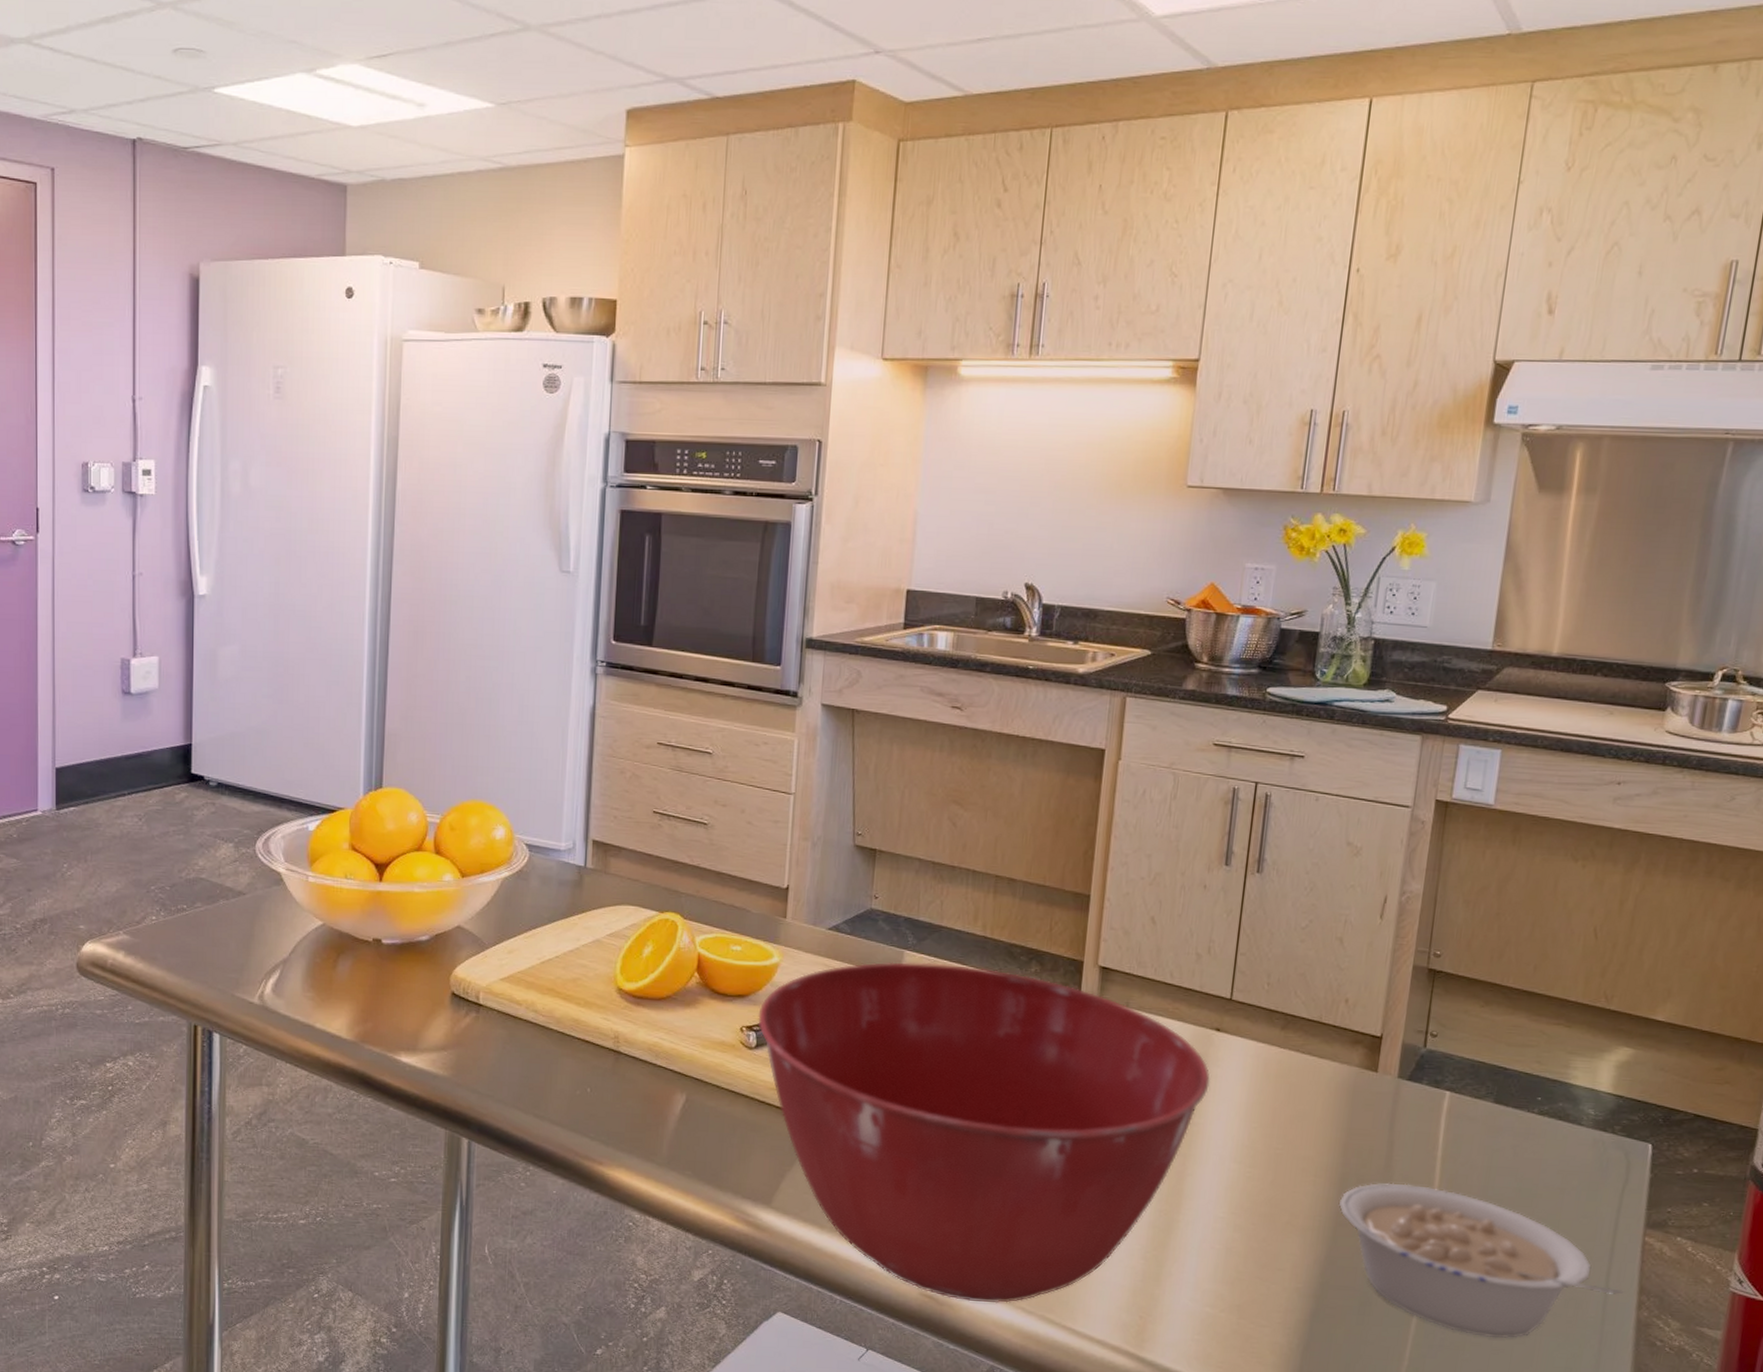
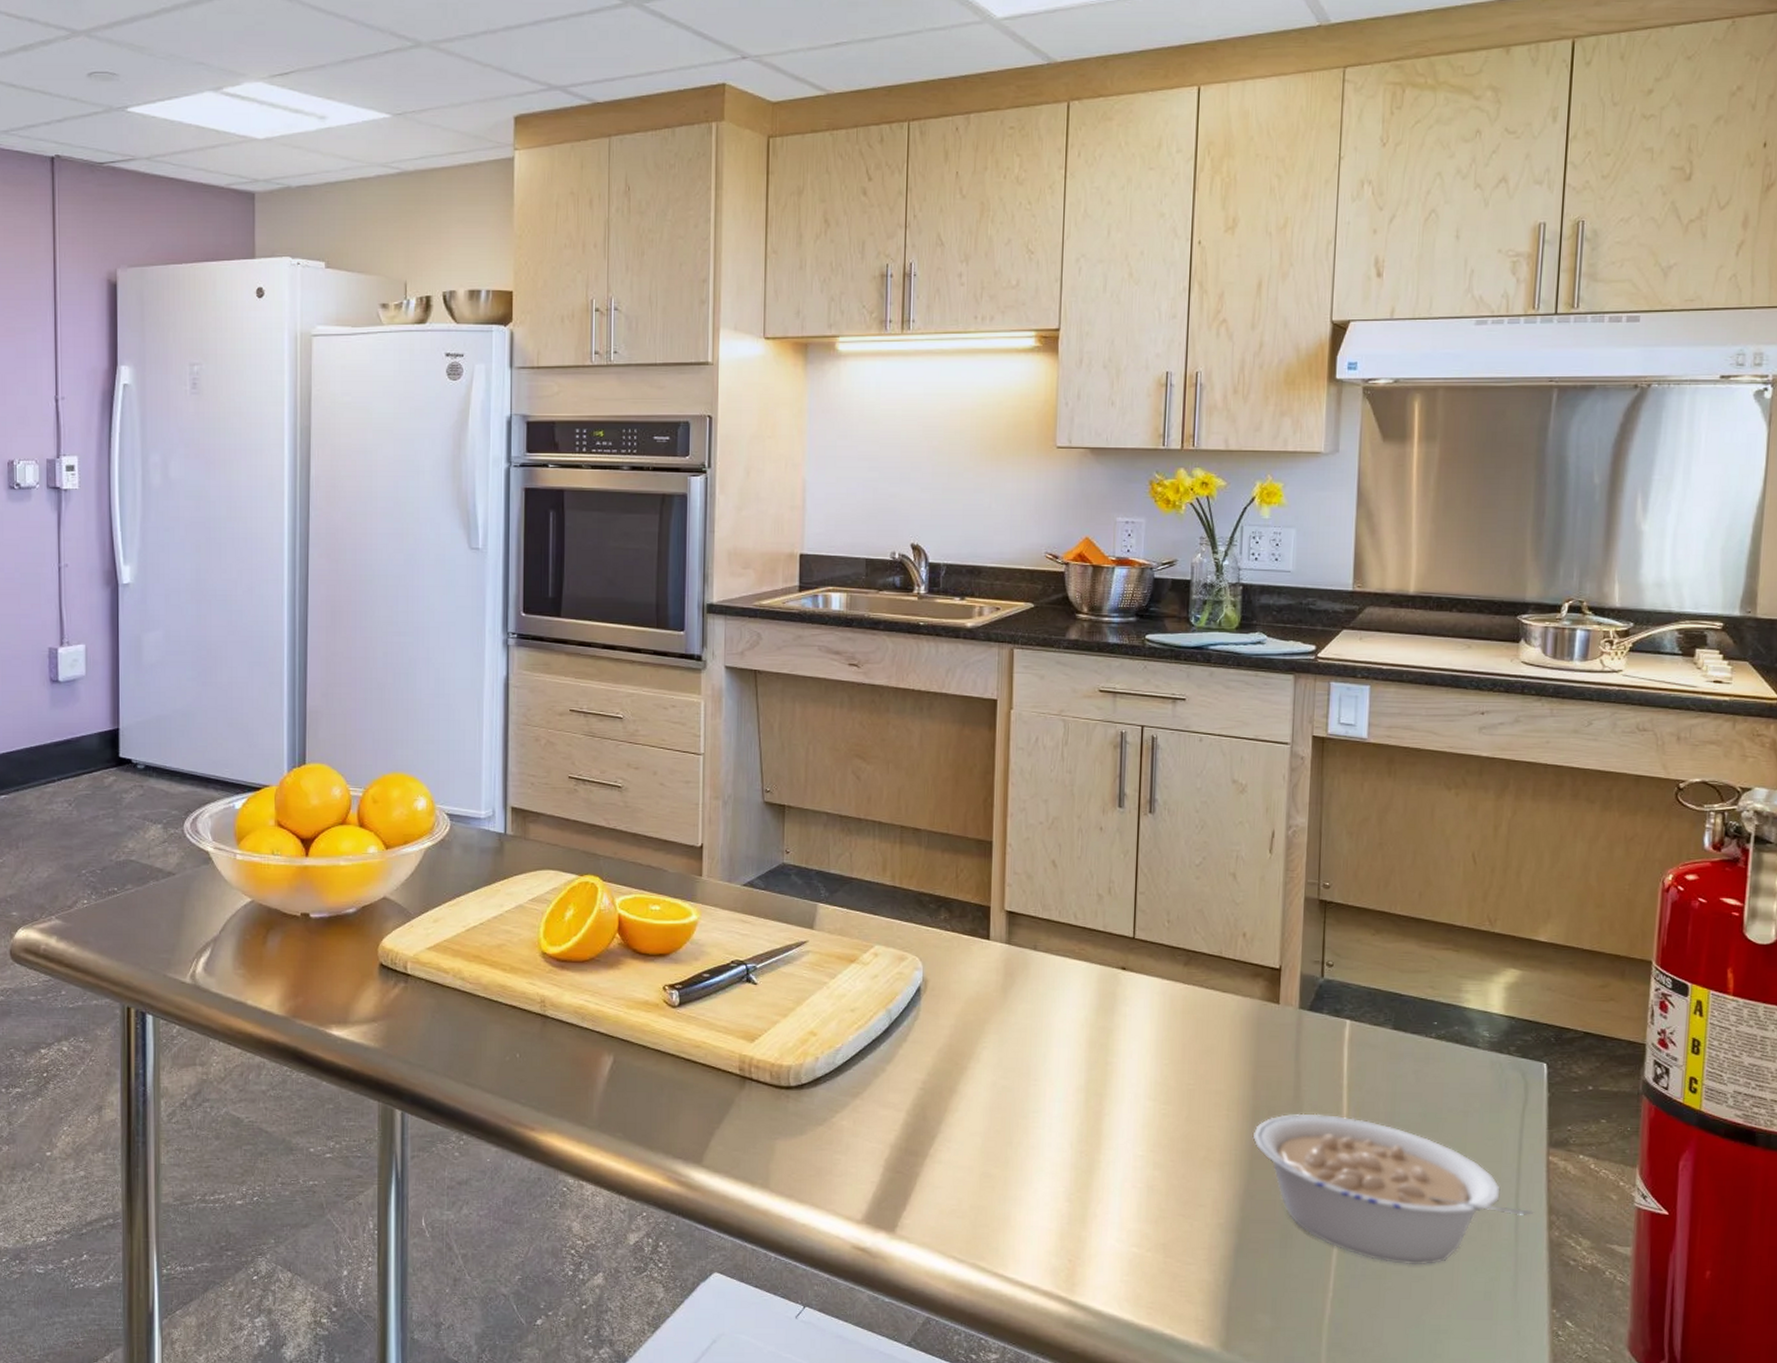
mixing bowl: present [757,962,1210,1304] -> none [680,915,1120,1253]

